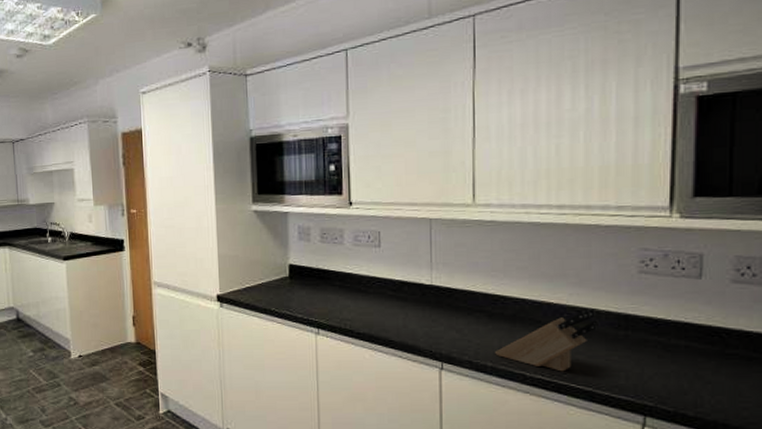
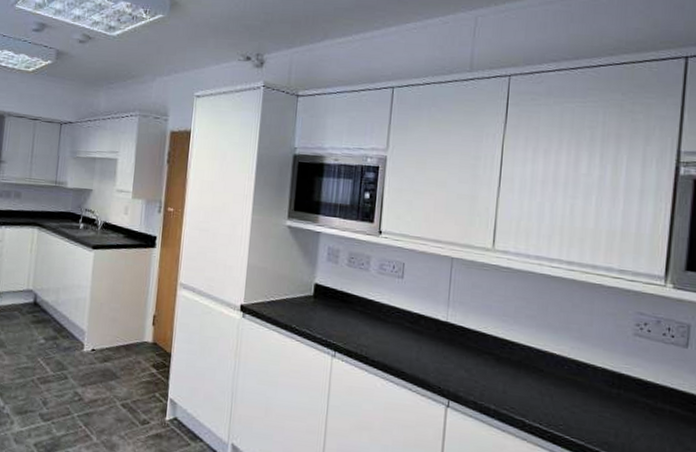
knife block: present [495,309,600,372] -> none [499,364,596,423]

